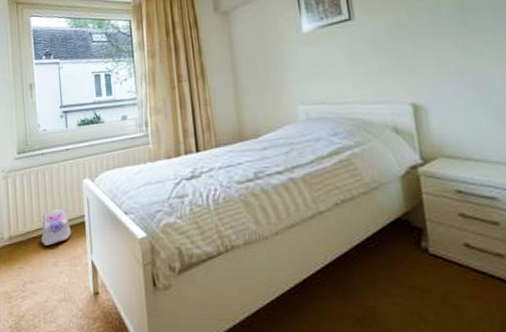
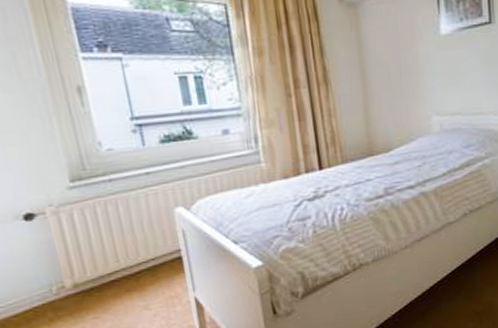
plush toy: present [41,207,72,246] -> none [120,242,165,289]

